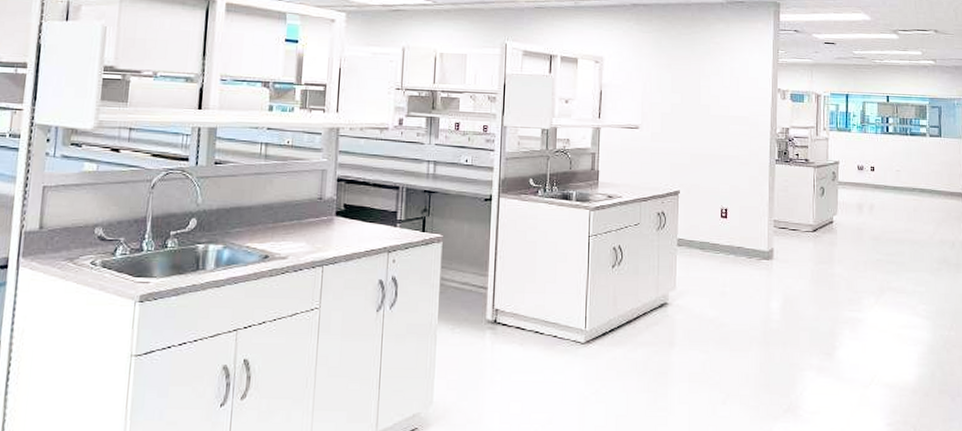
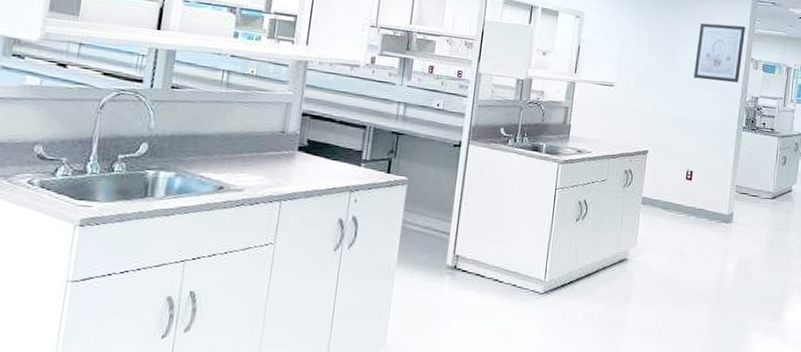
wall art: none [720,56,769,115] -> present [694,22,746,83]

